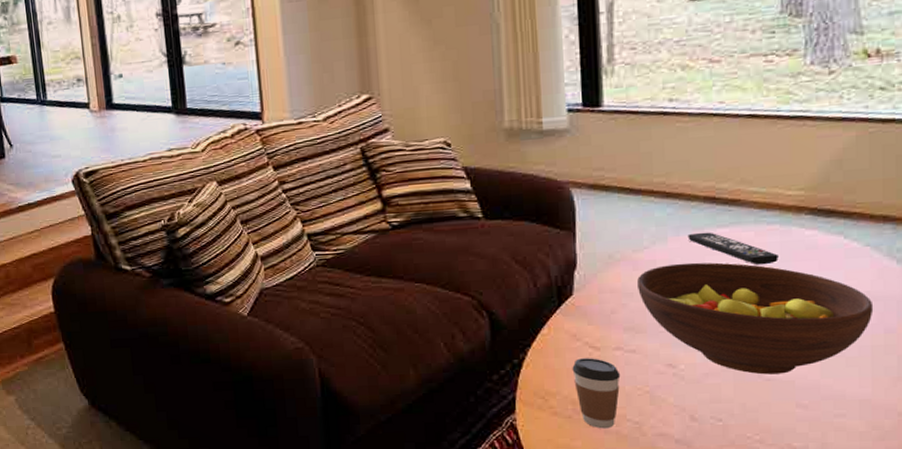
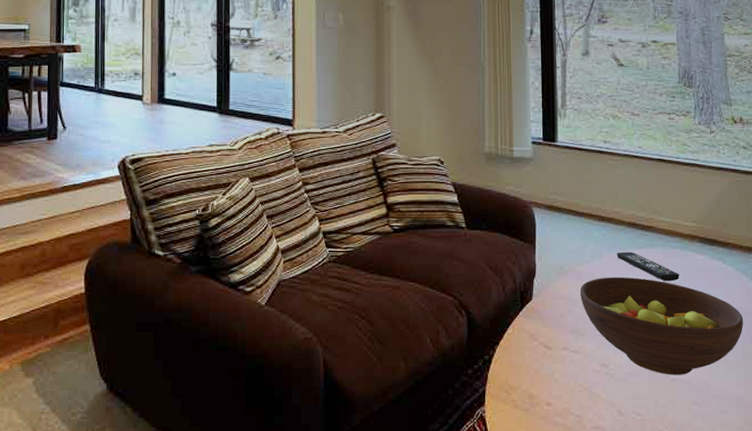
coffee cup: present [572,358,621,429] -> none [530,356,567,421]

